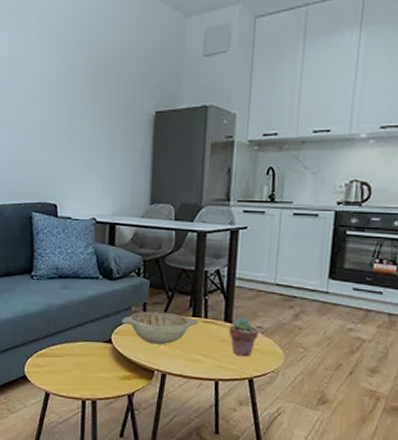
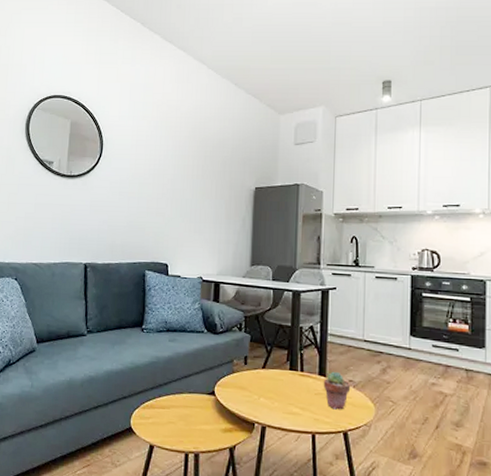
decorative bowl: present [122,311,199,345] -> none [224,364,295,398]

